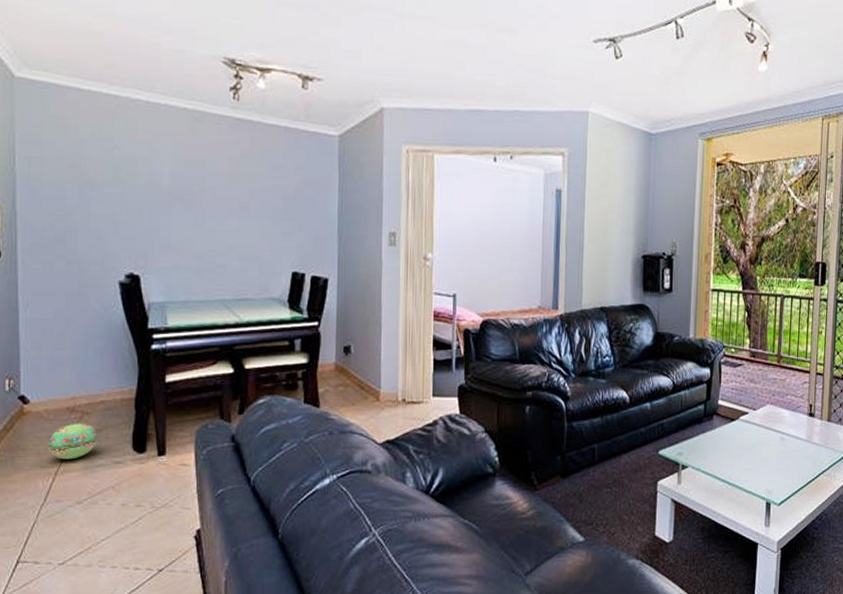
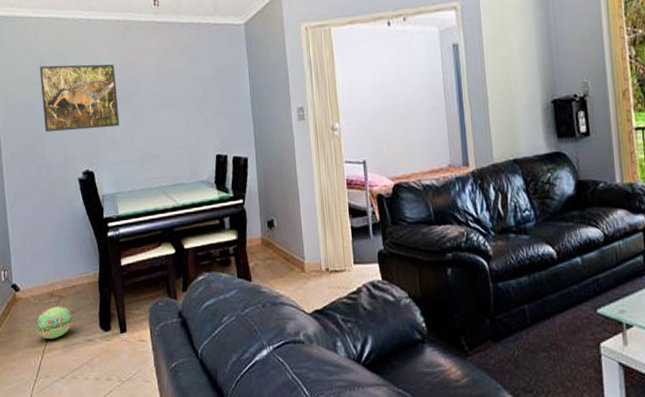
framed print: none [77,146,178,229] -> present [39,64,120,133]

